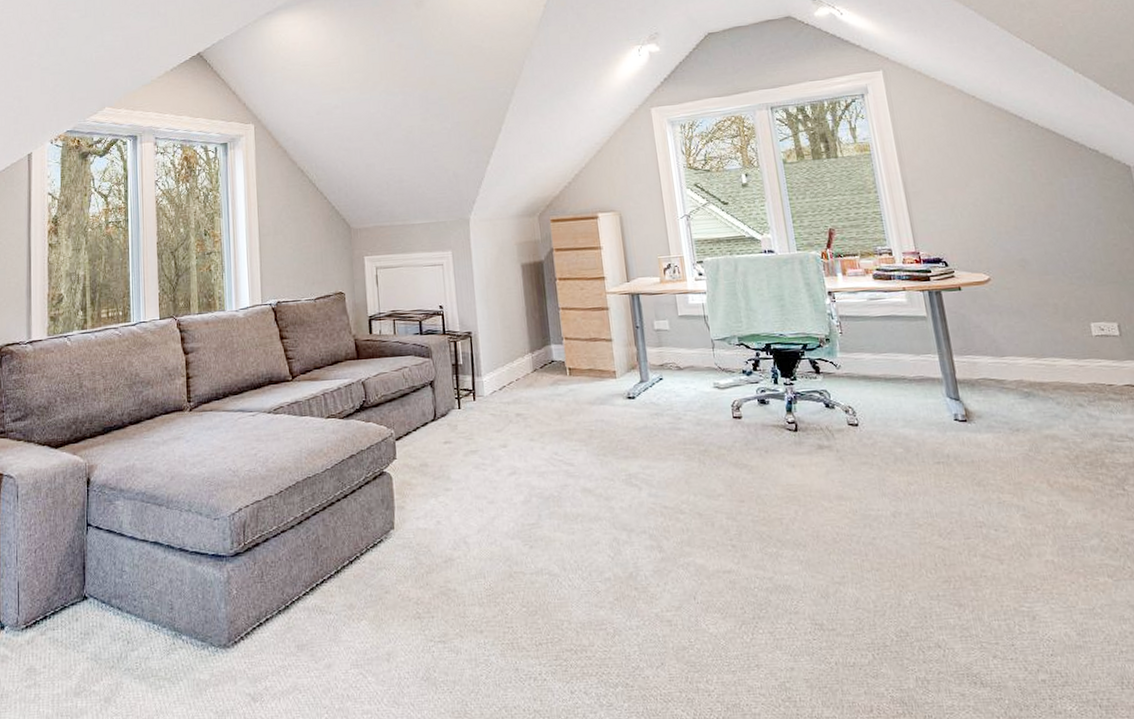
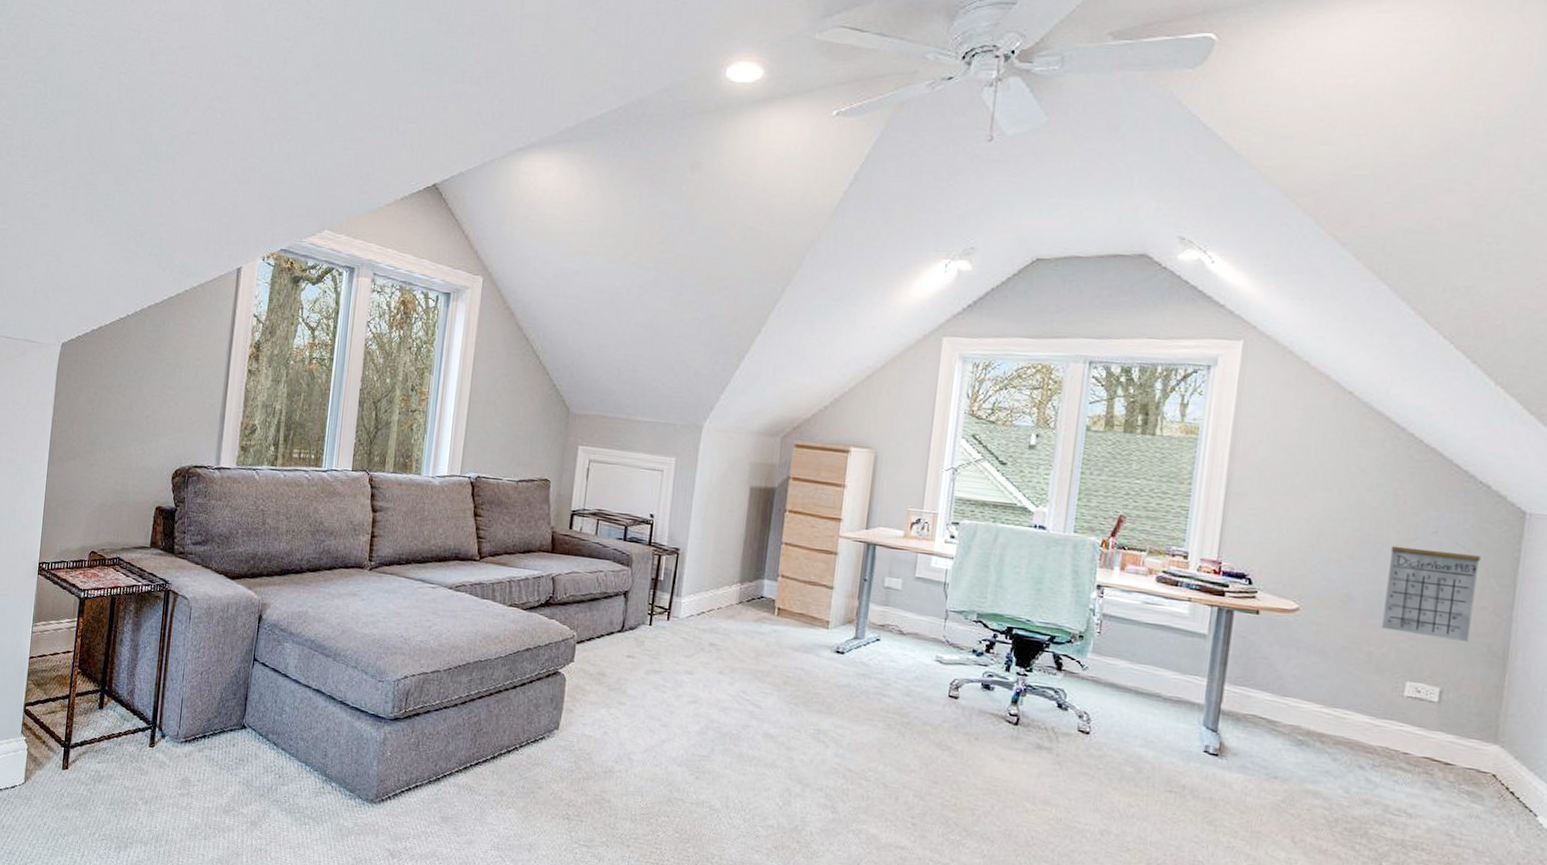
calendar: none [1042,194,1124,283] -> present [1382,531,1481,641]

